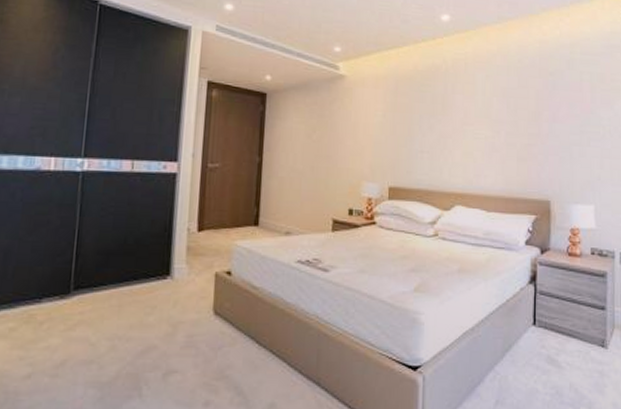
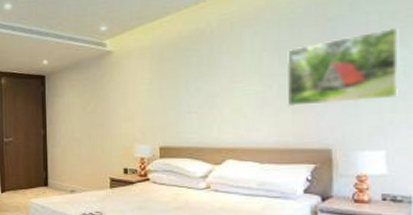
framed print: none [513,89,606,156] -> present [286,28,399,107]

